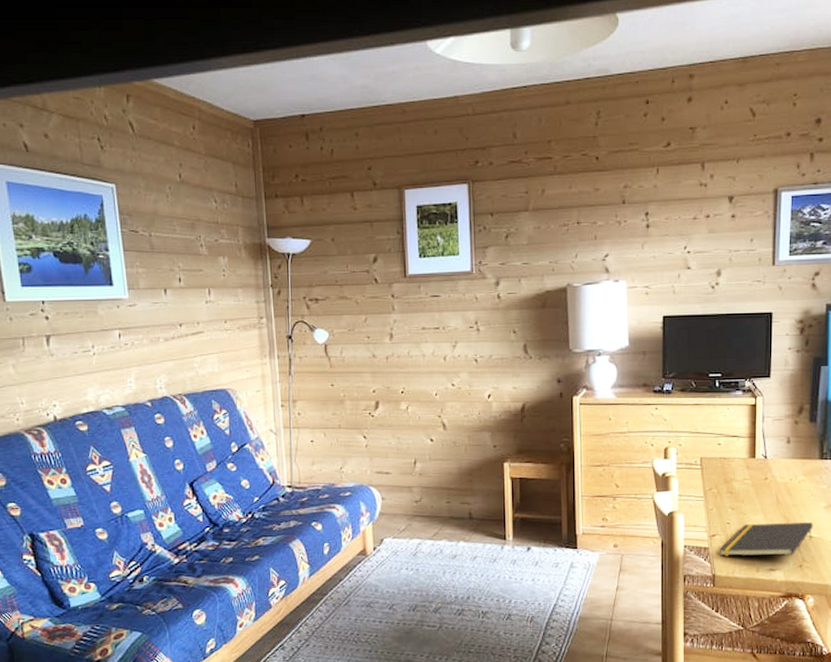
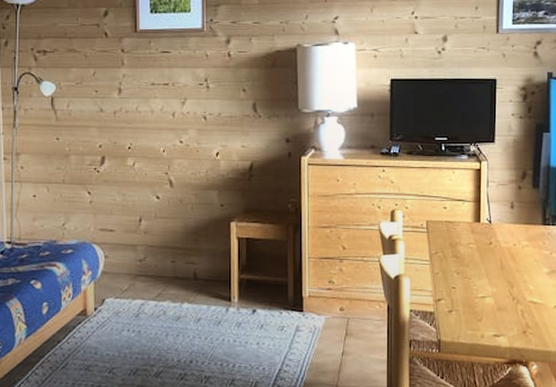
notepad: present [719,522,814,557] -> none [444,288,537,322]

